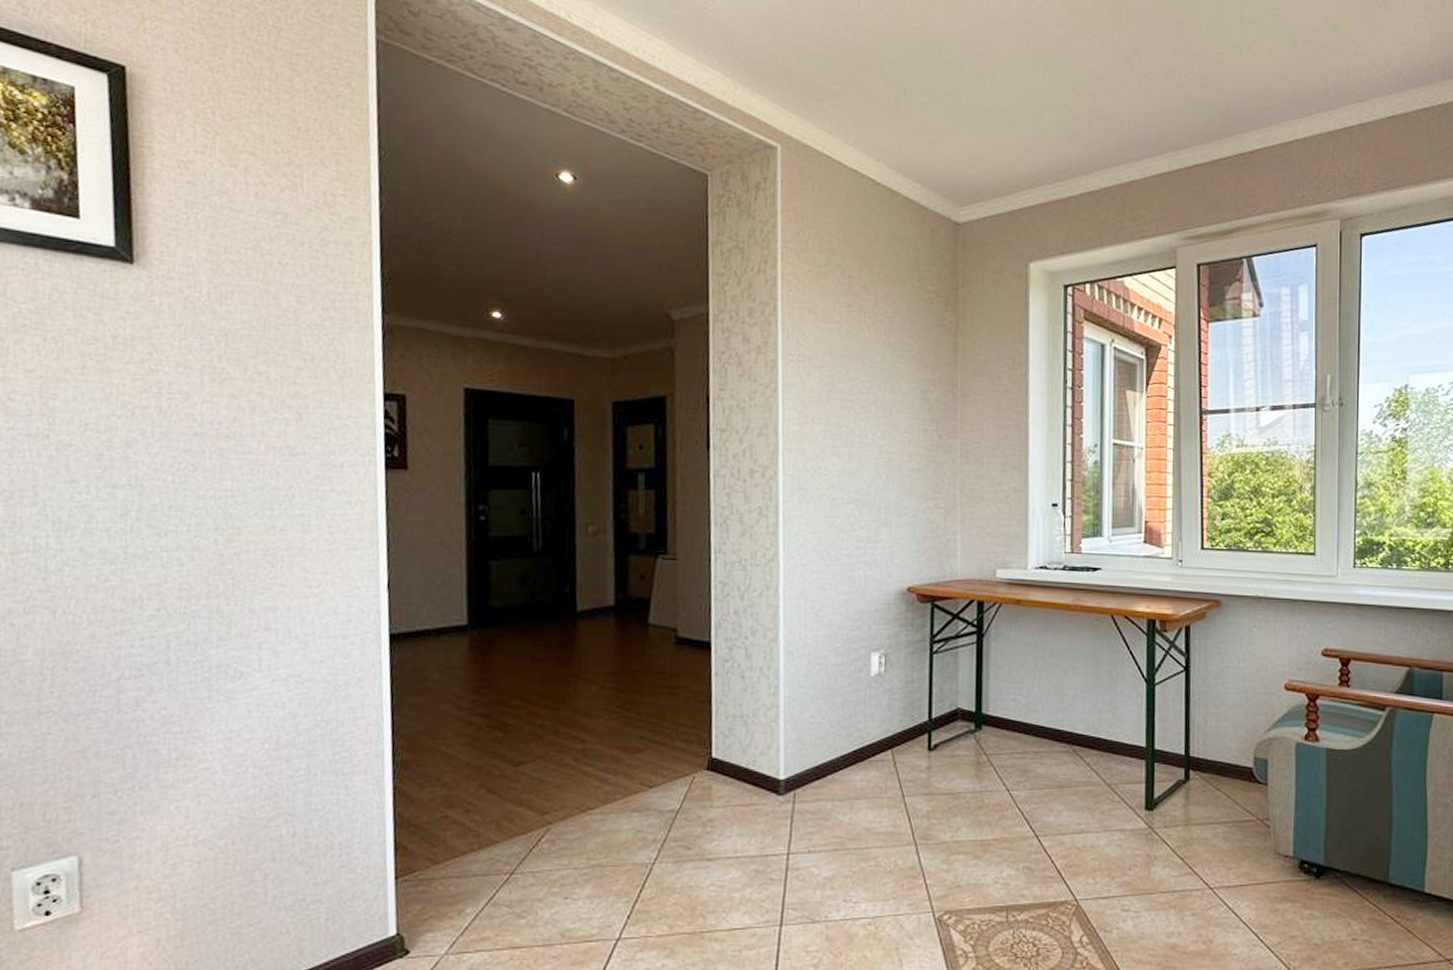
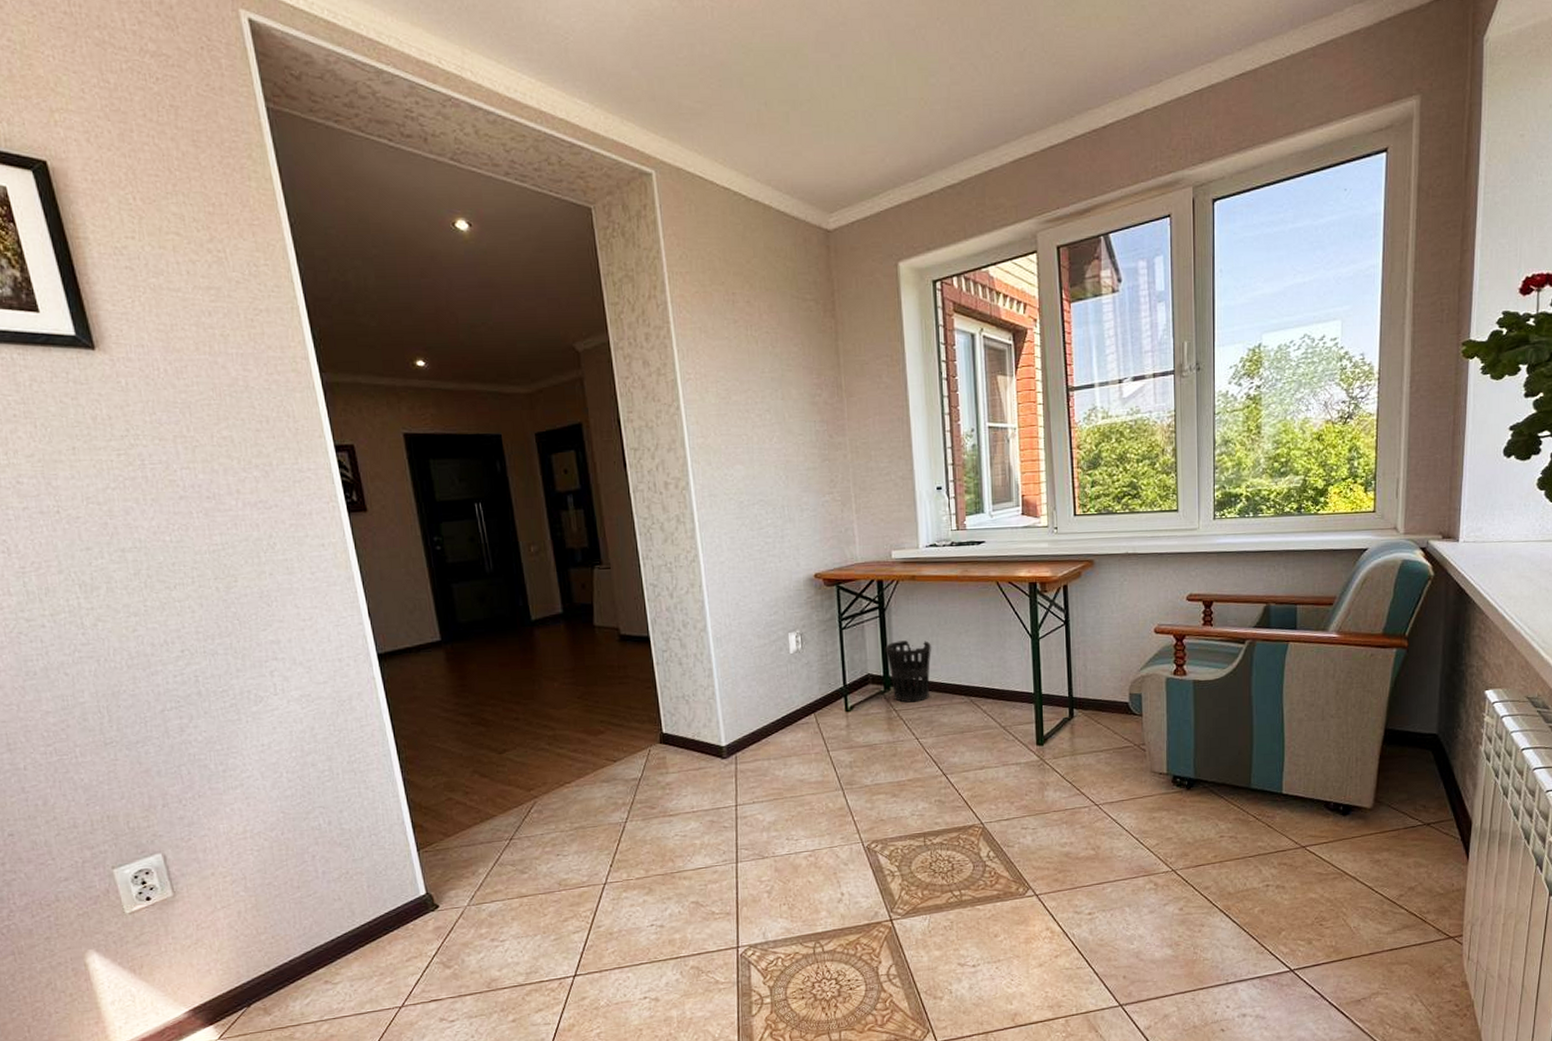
wastebasket: none [980,673,1033,746] -> present [885,640,931,703]

